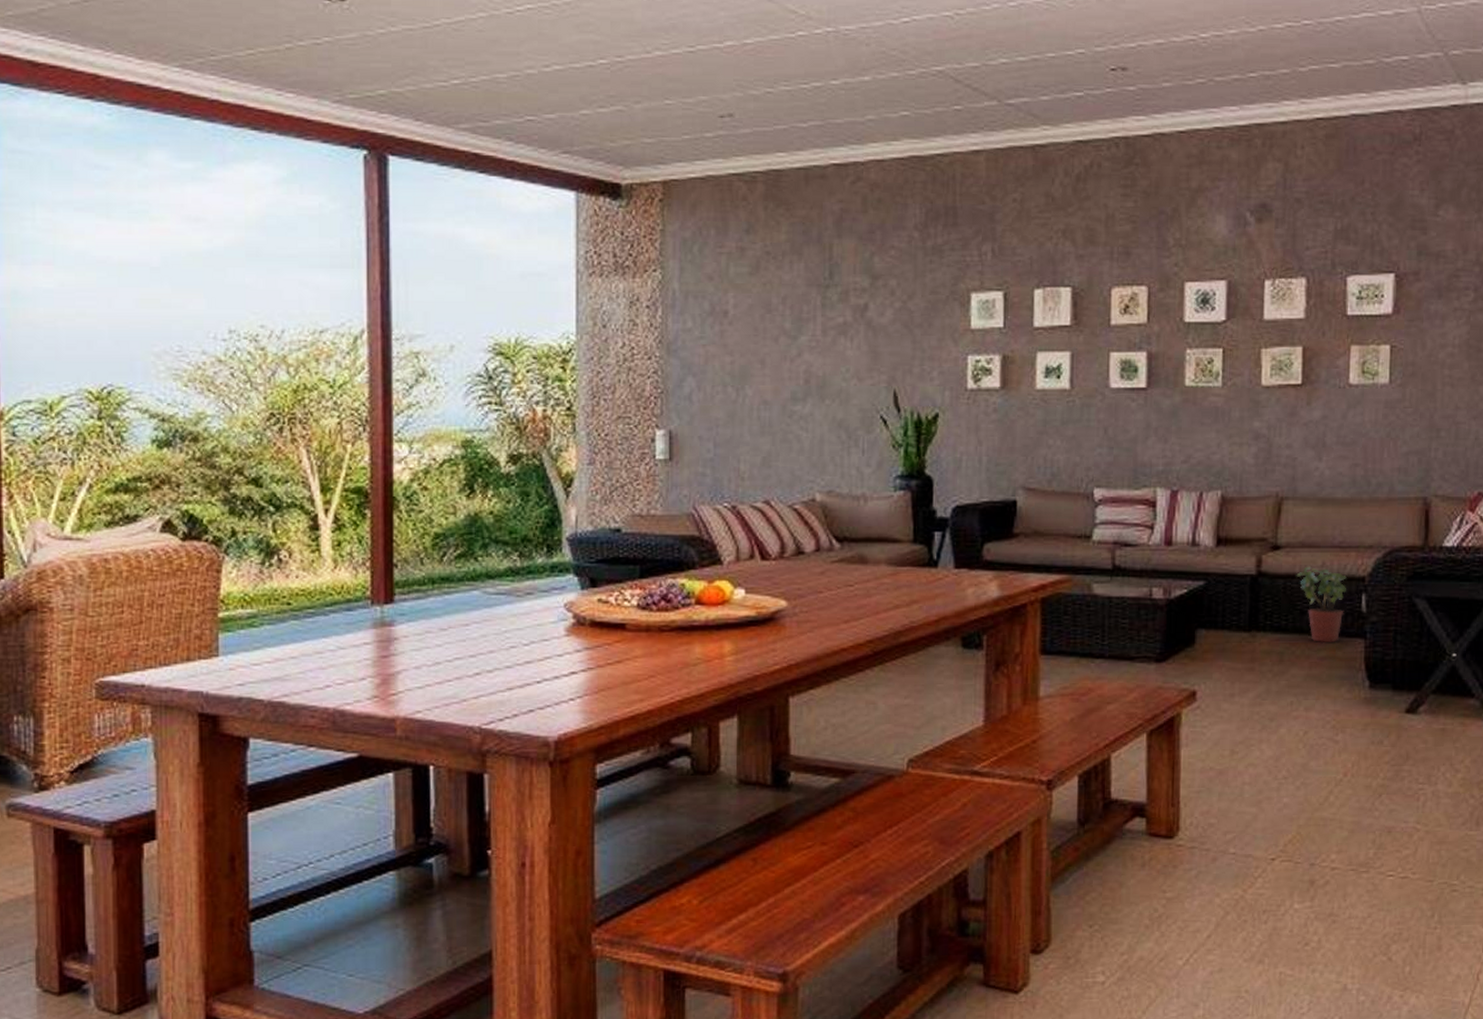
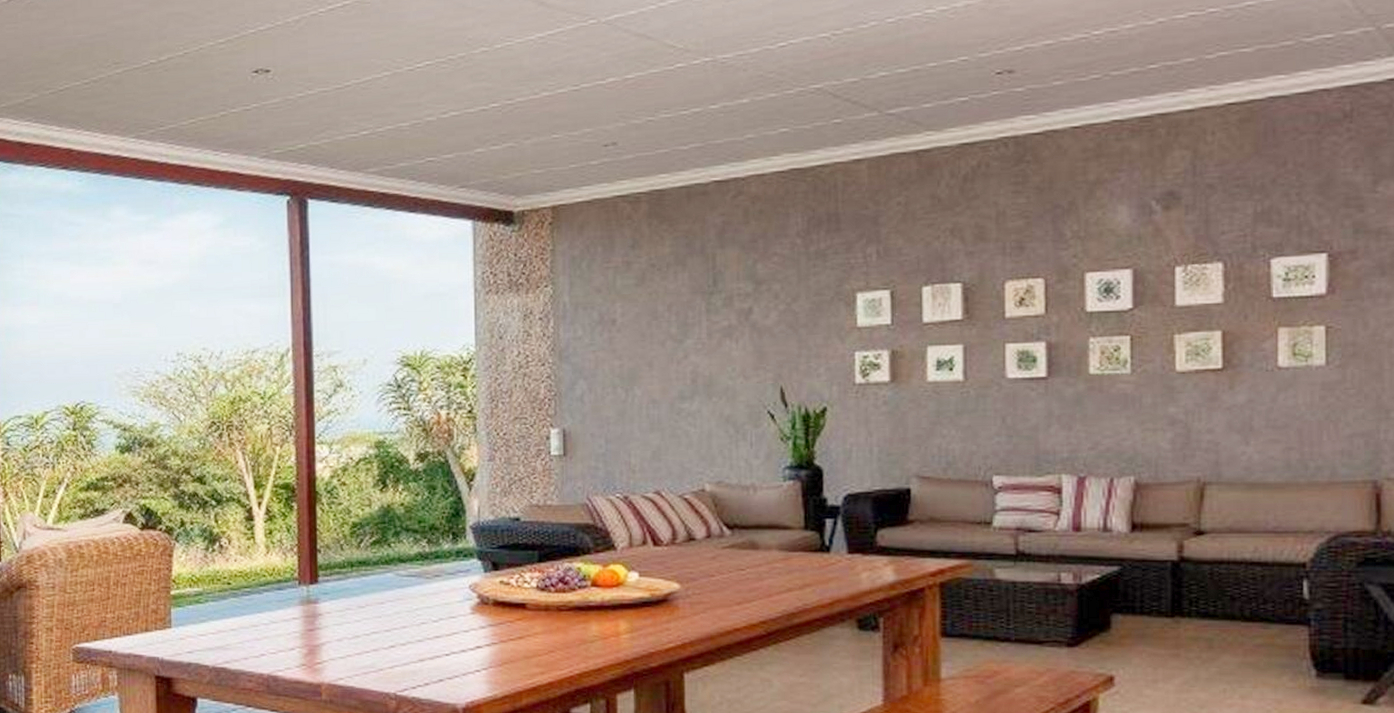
potted plant: present [1296,566,1347,644] -> none [1224,552,1284,630]

